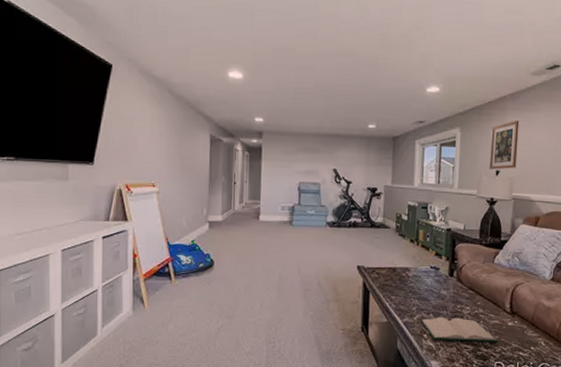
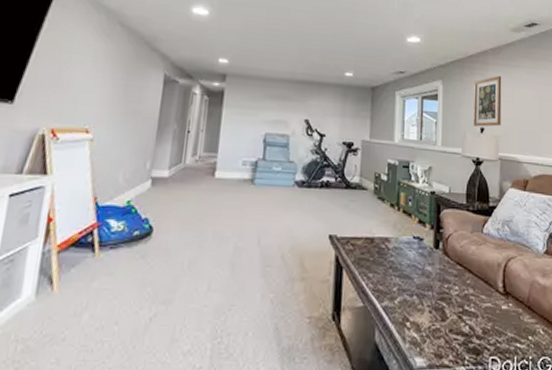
hardback book: present [420,316,498,343] -> none [402,299,492,332]

